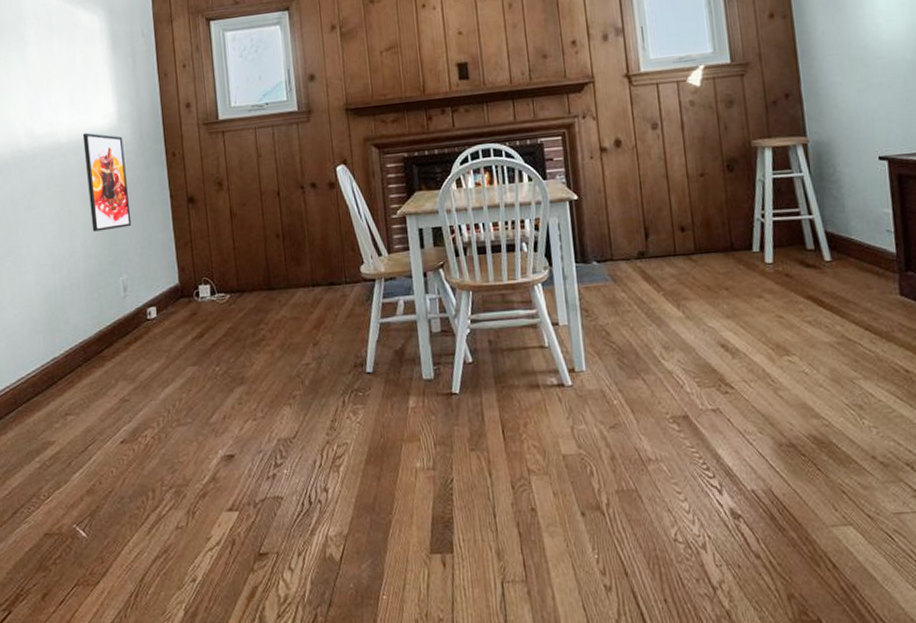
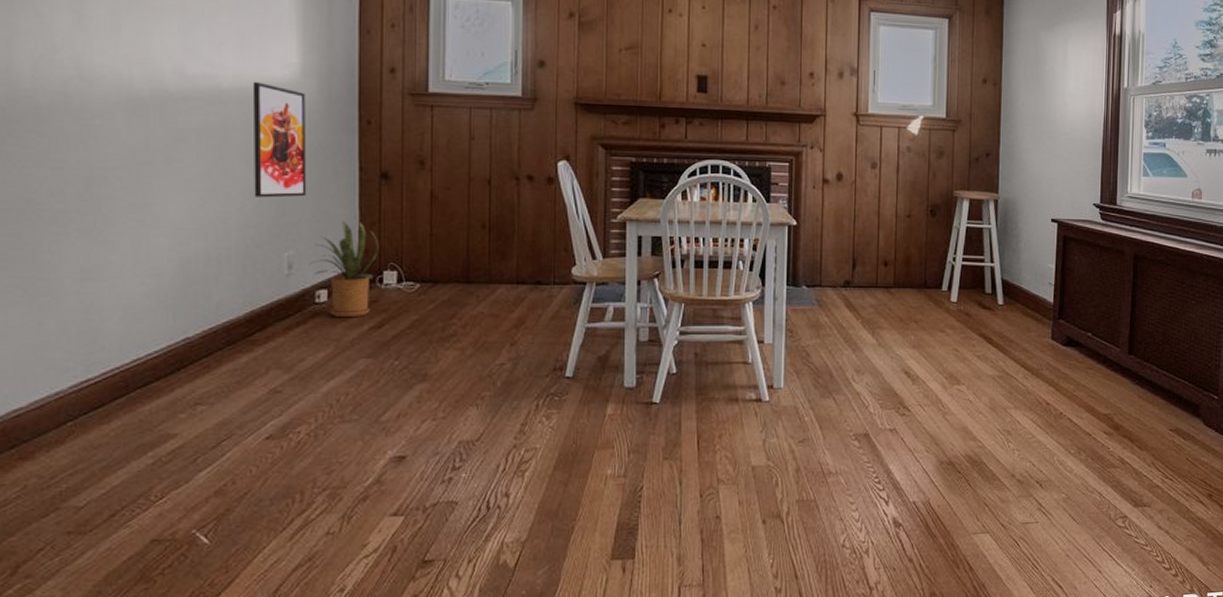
house plant: none [140,242,193,331] -> present [310,220,379,318]

